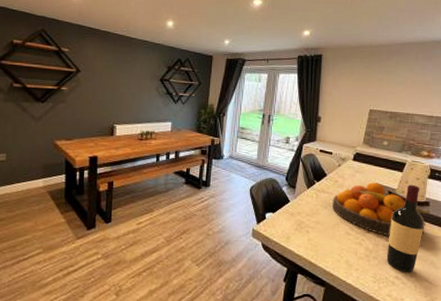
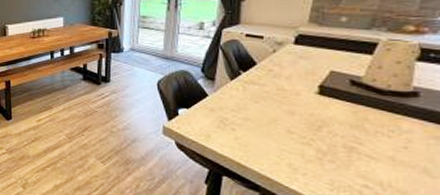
fruit bowl: present [332,182,430,236] -> none [266,70,421,135]
wine bottle: present [386,184,425,273] -> none [349,70,411,181]

